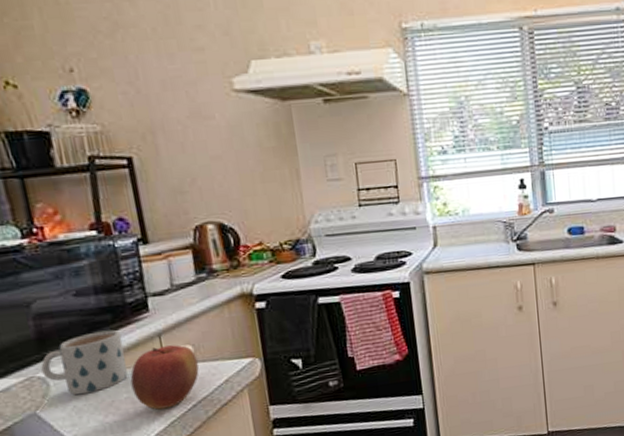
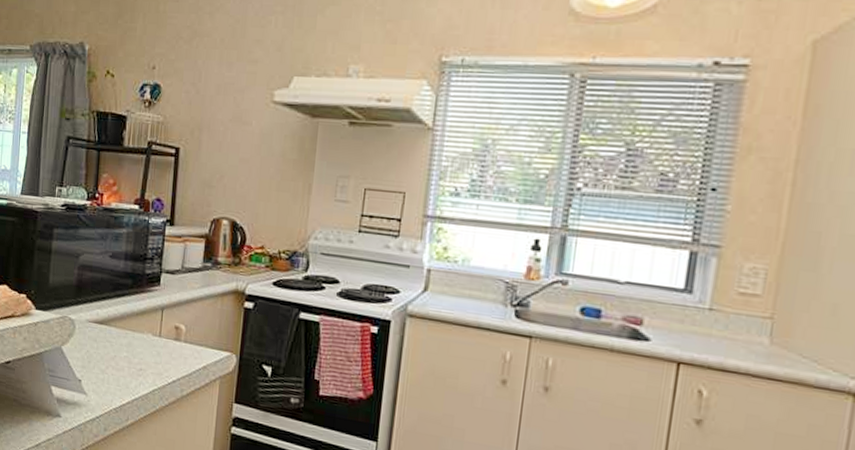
mug: present [41,329,128,395] -> none [73,292,135,344]
apple: present [130,345,199,410] -> none [131,318,186,377]

